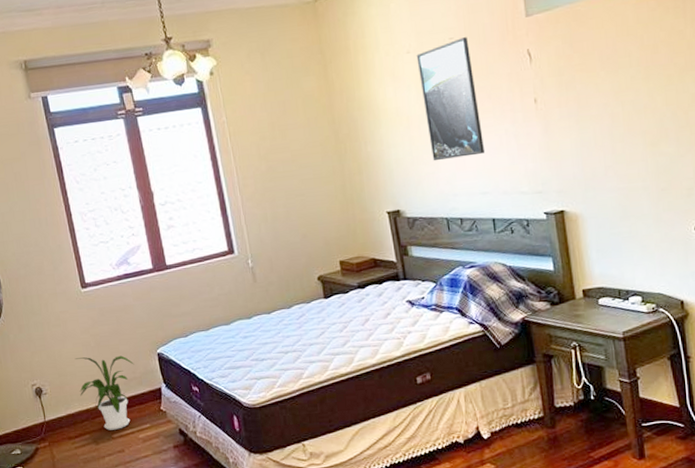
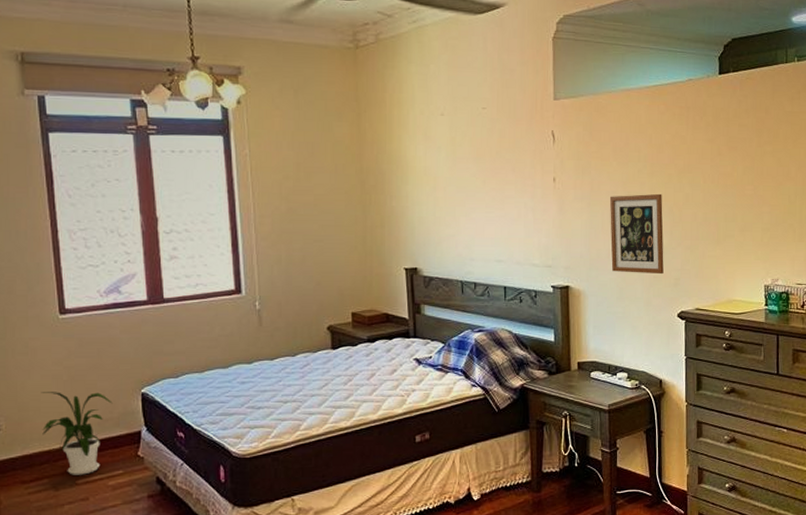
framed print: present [416,37,486,161] -> none [449,109,504,224]
picture frame: none [600,97,673,190] -> present [609,193,664,275]

